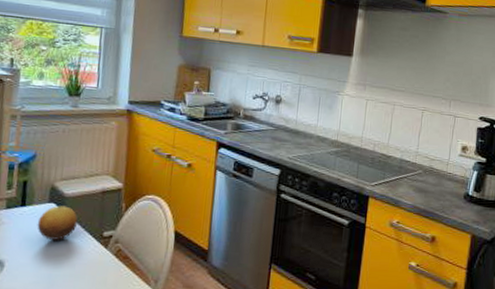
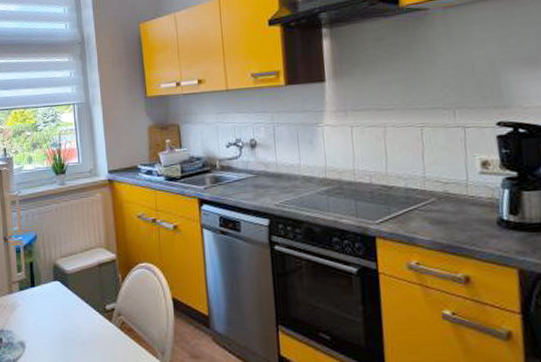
fruit: present [37,205,78,240] -> none [47,283,82,318]

